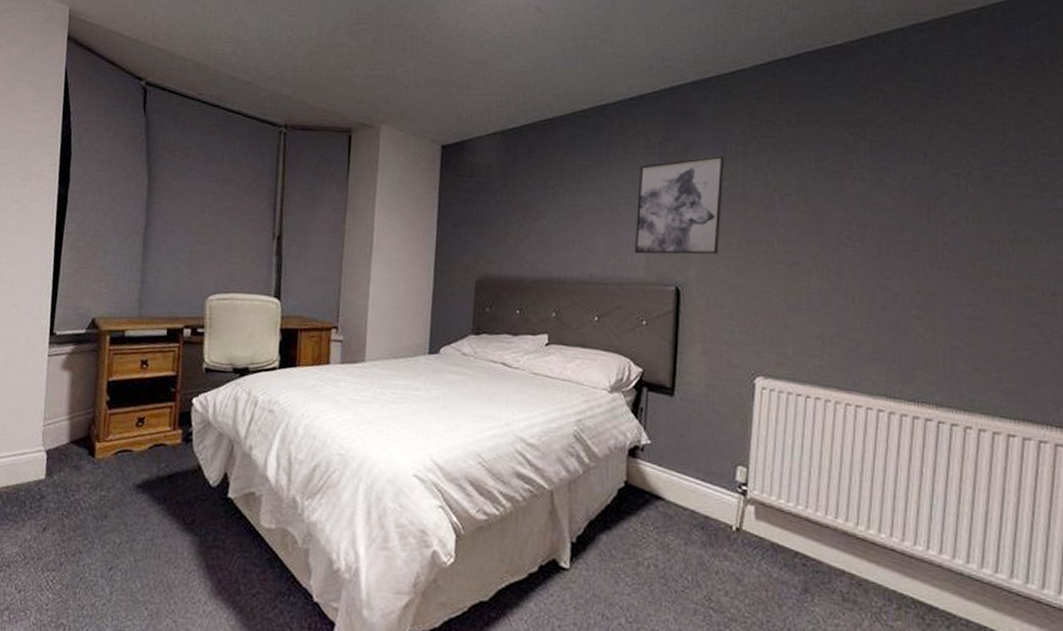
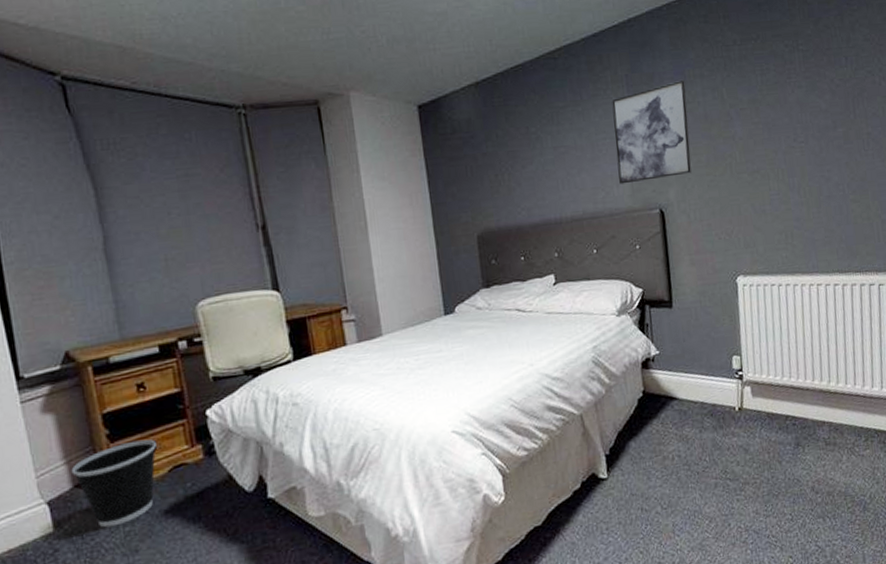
wastebasket: none [71,412,145,488] -> present [71,439,156,528]

